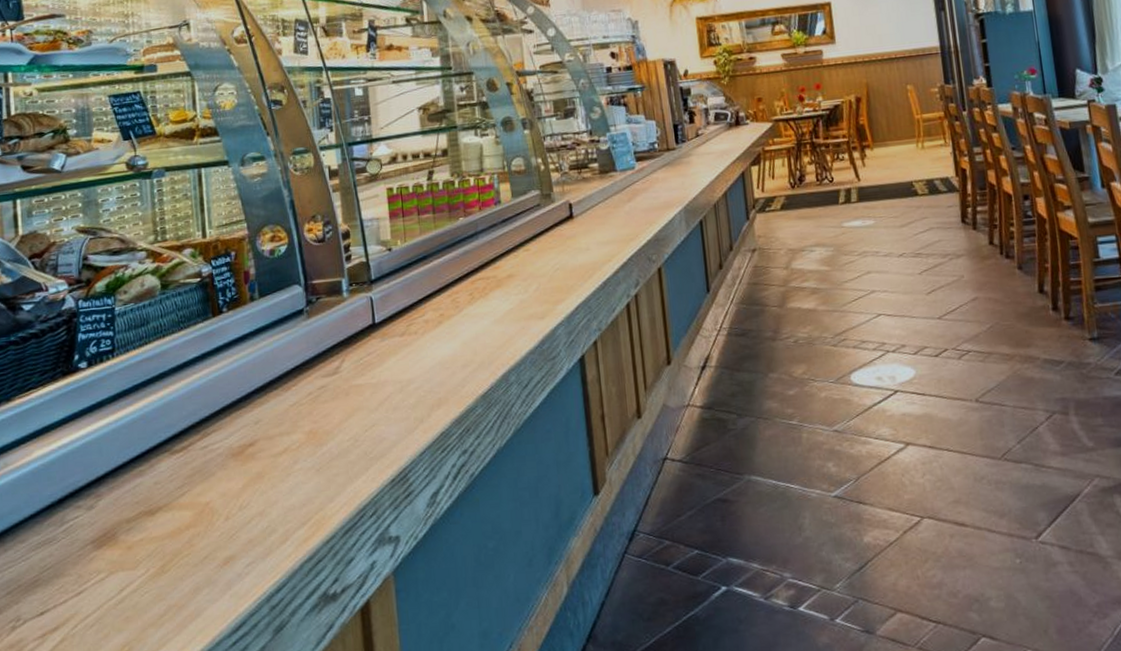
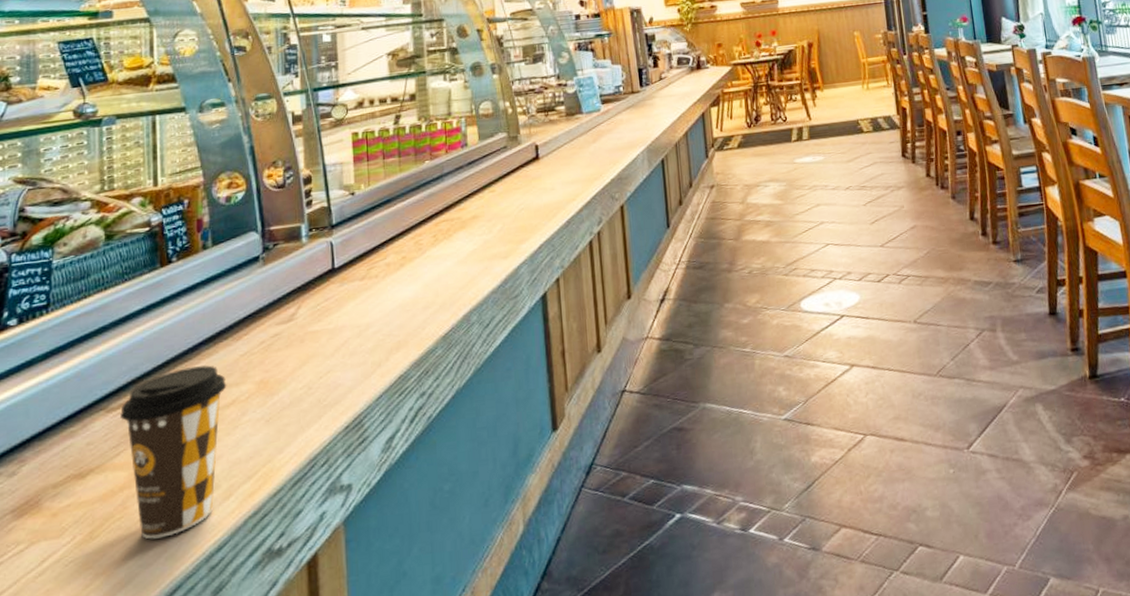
coffee cup: none [183,414,279,577] -> present [120,365,227,539]

